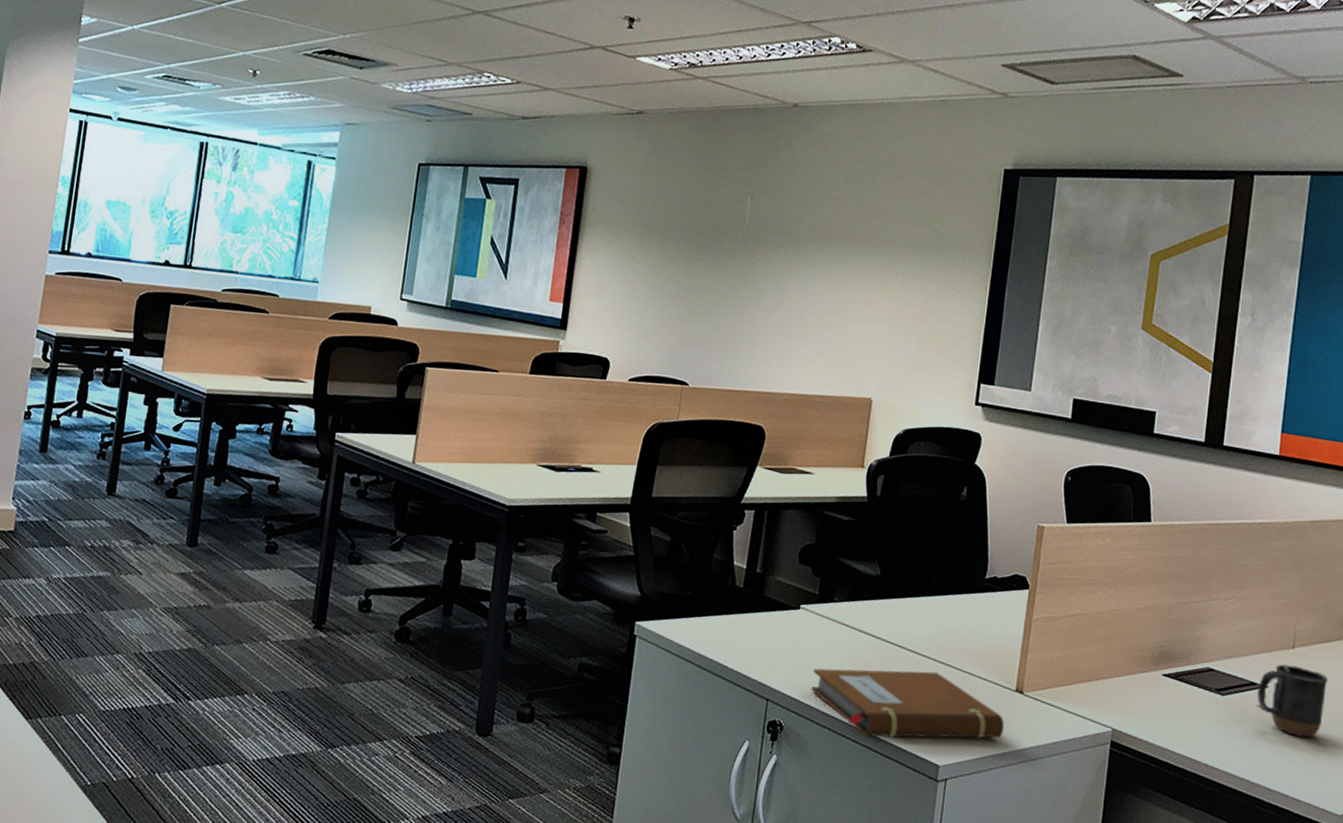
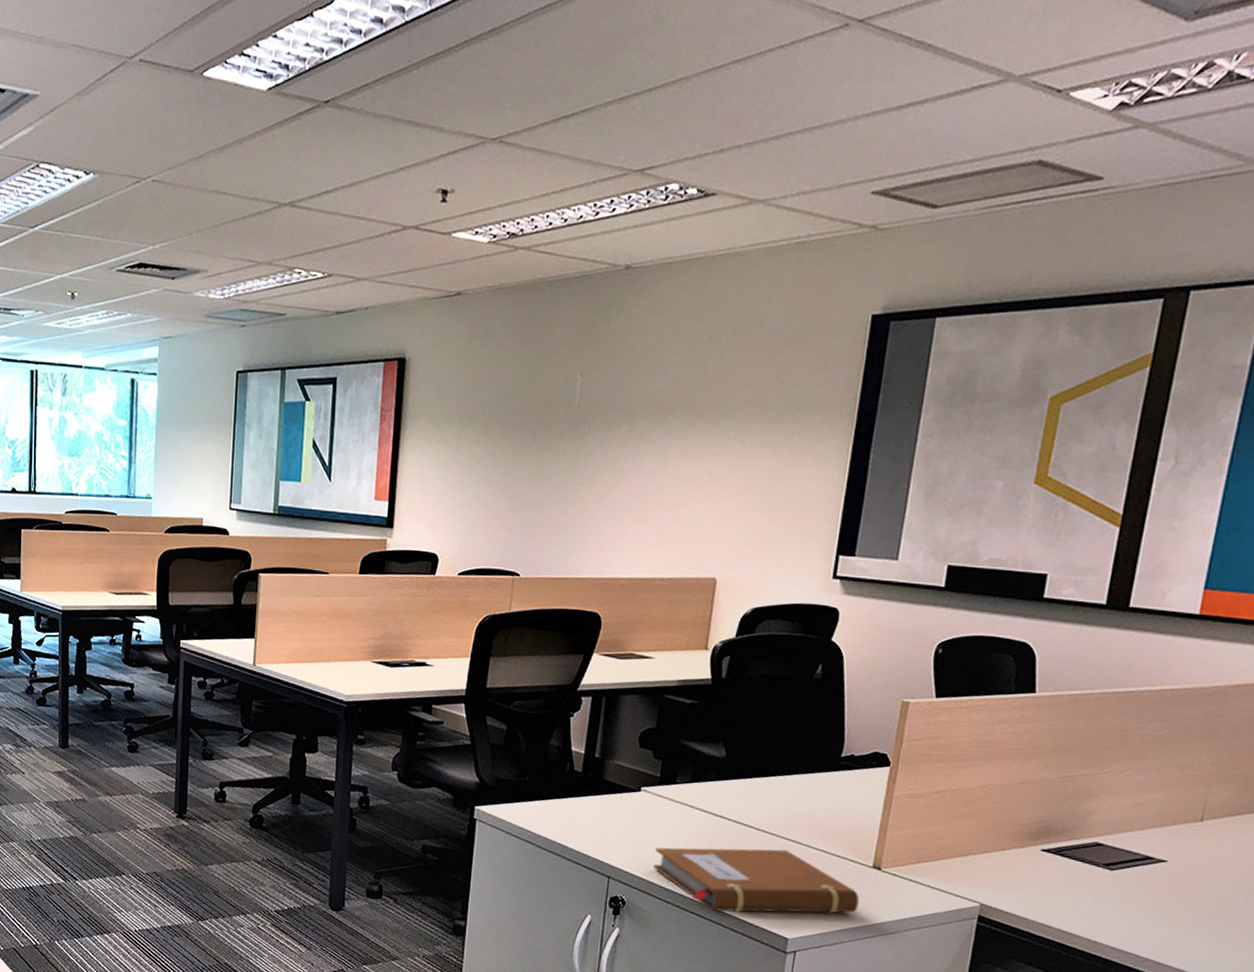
mug: present [1255,664,1328,738] -> none [1150,837,1242,913]

